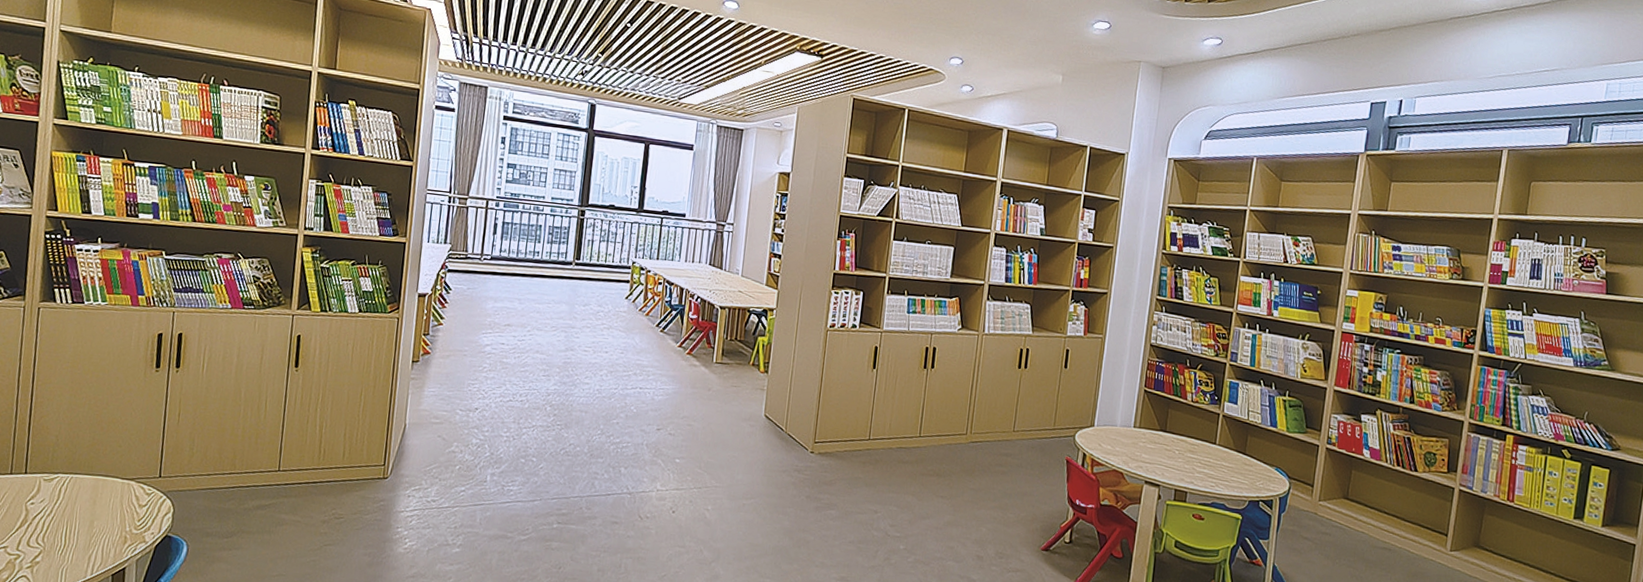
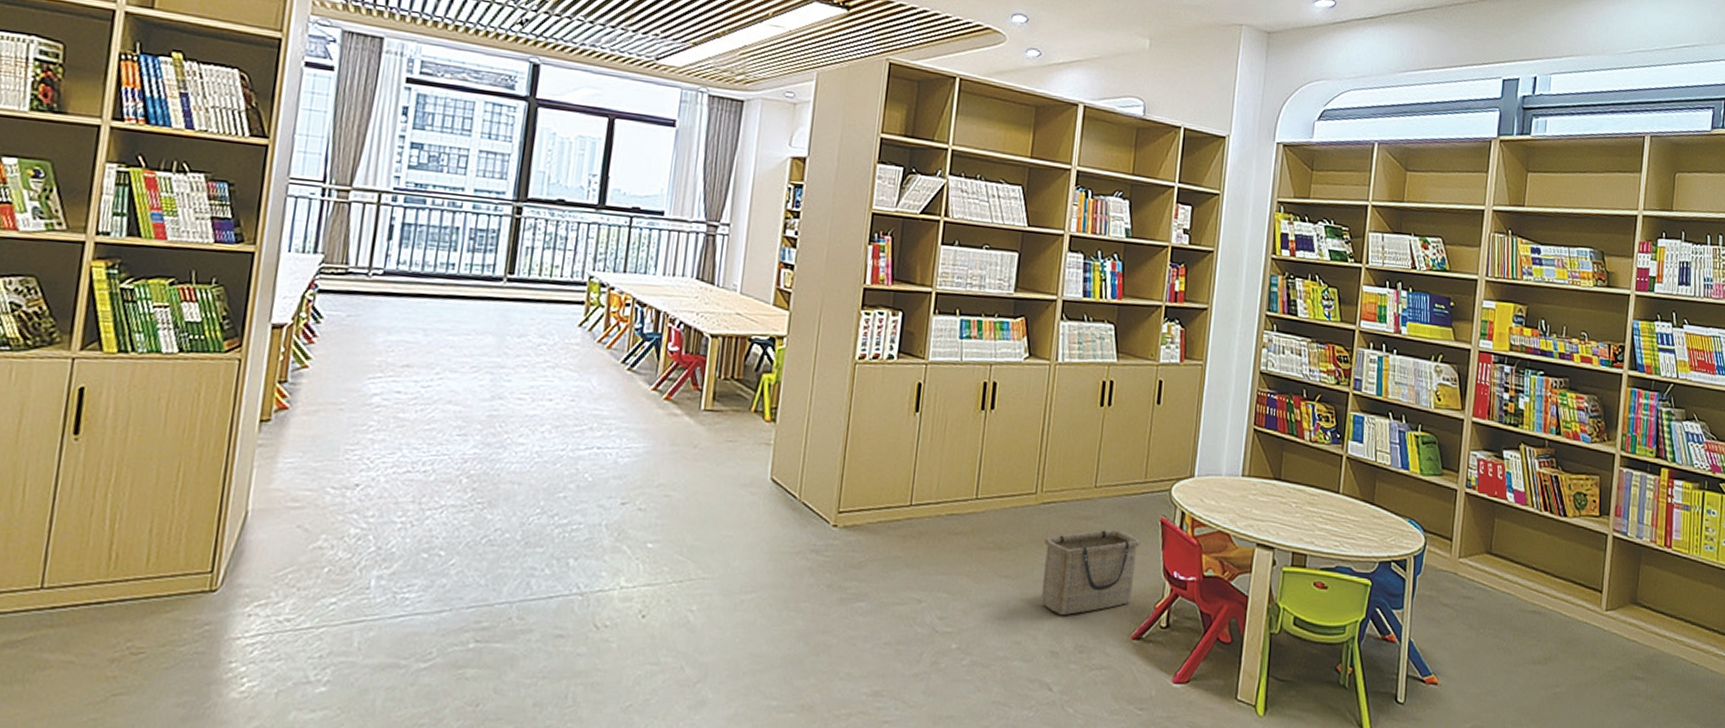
basket: none [970,464,1050,529] -> present [1041,529,1141,616]

